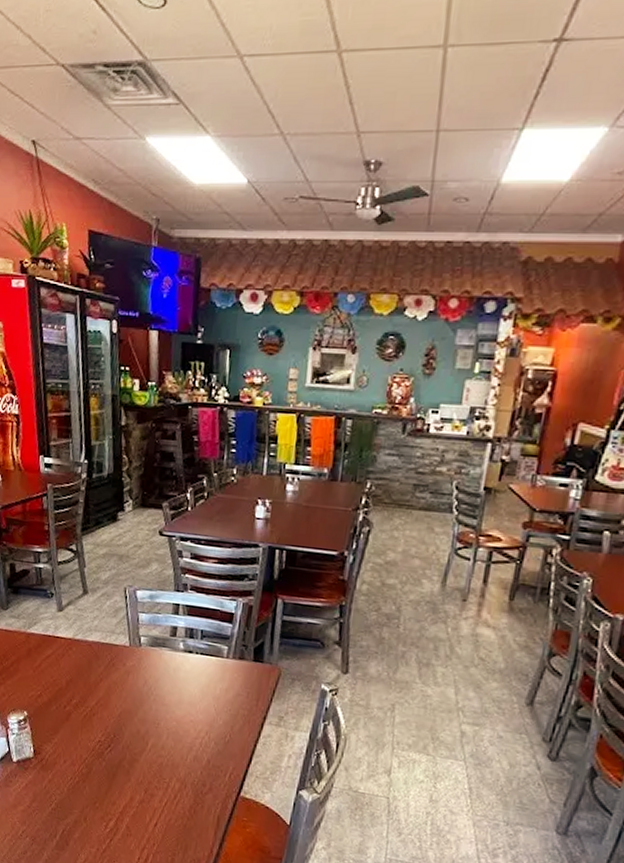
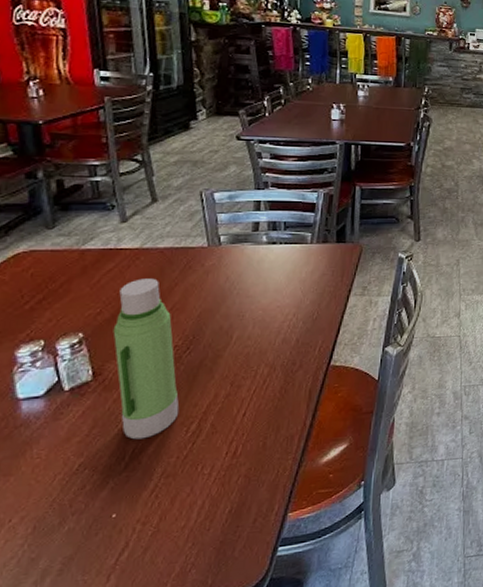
water bottle: none [49,669,100,824] -> present [113,278,179,440]

